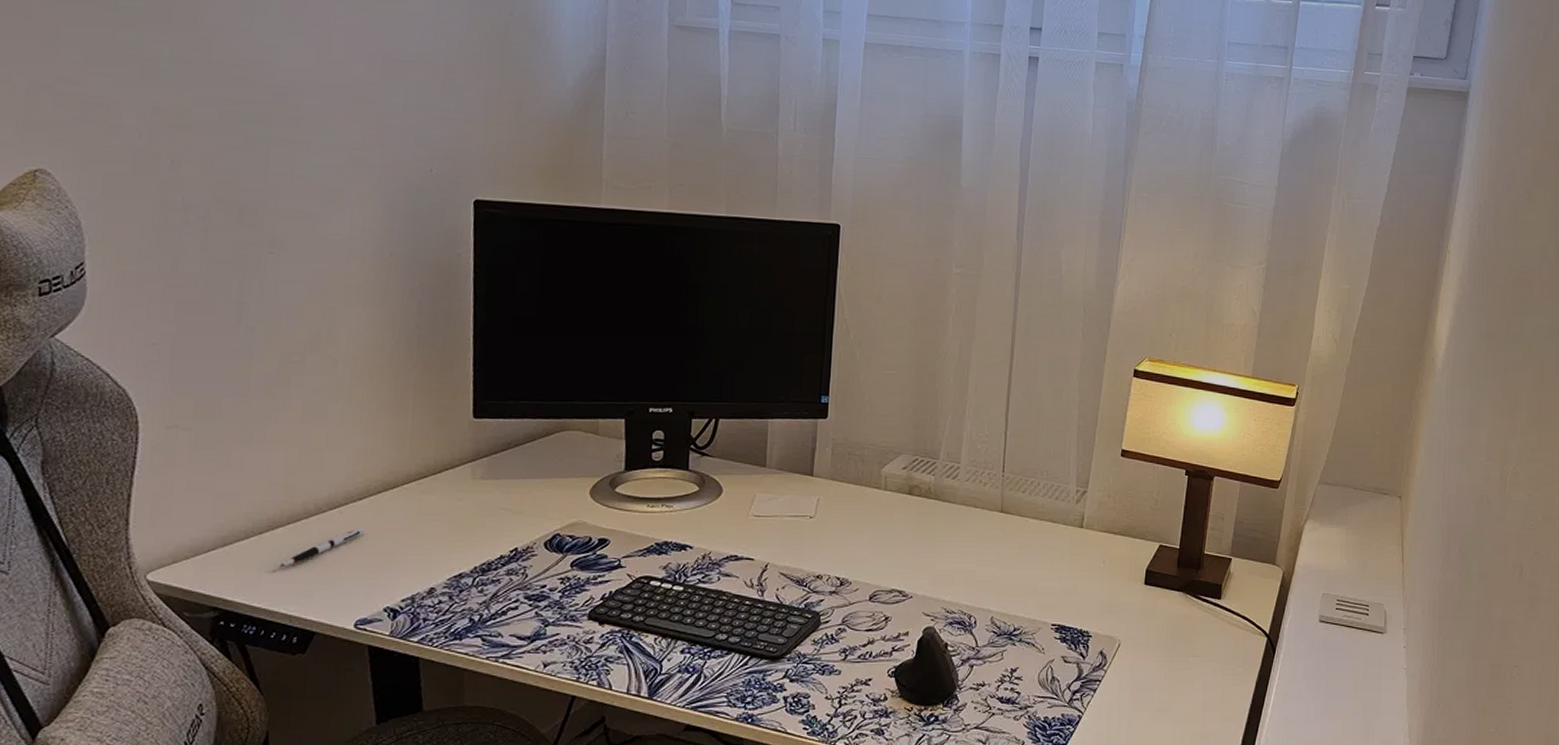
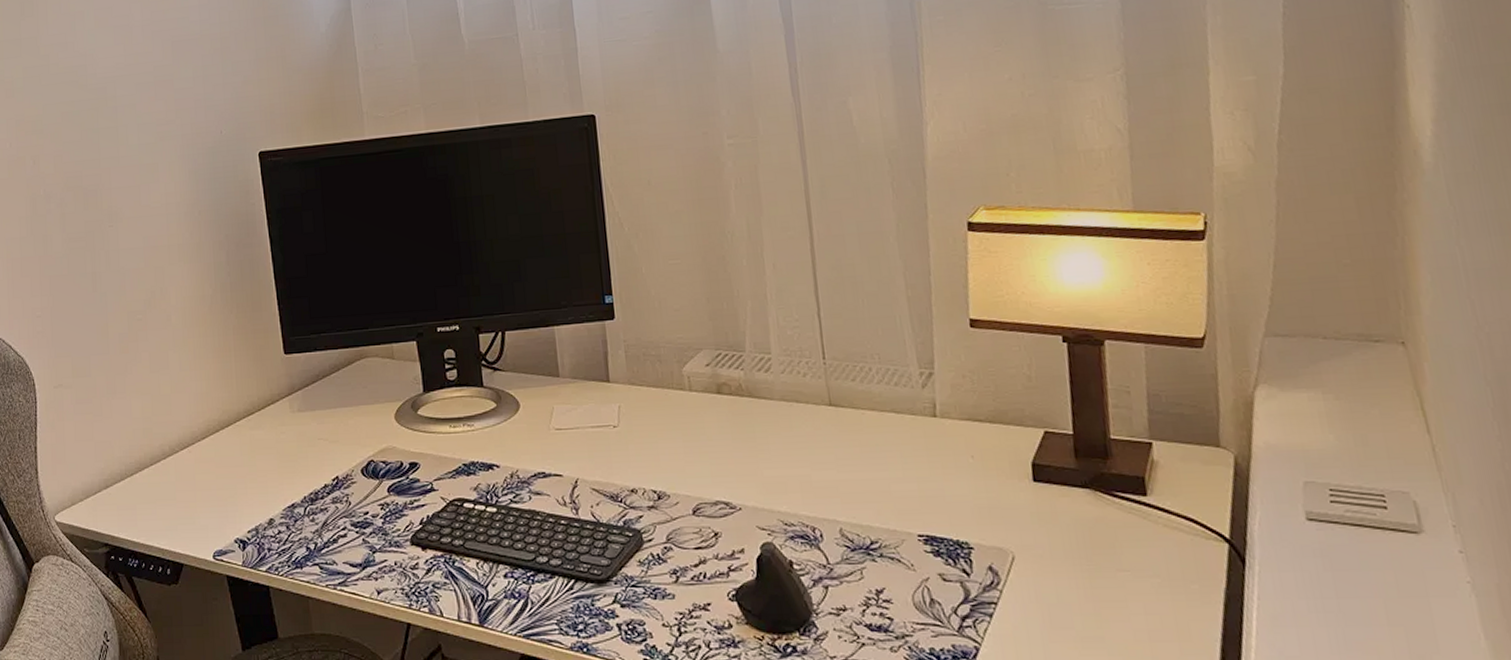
pen: present [279,527,366,567] -> none [149,464,211,504]

